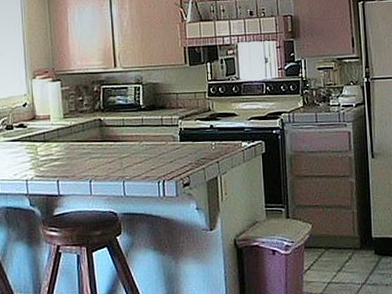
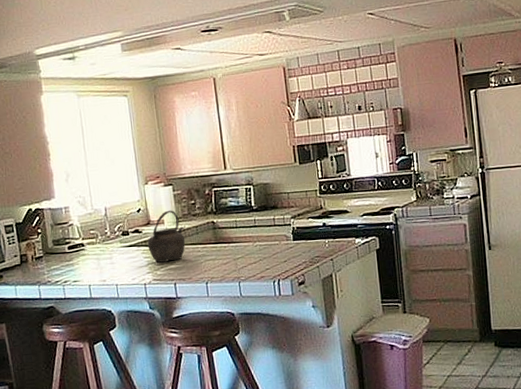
kettle: none [31,106,72,159] -> present [147,210,186,263]

